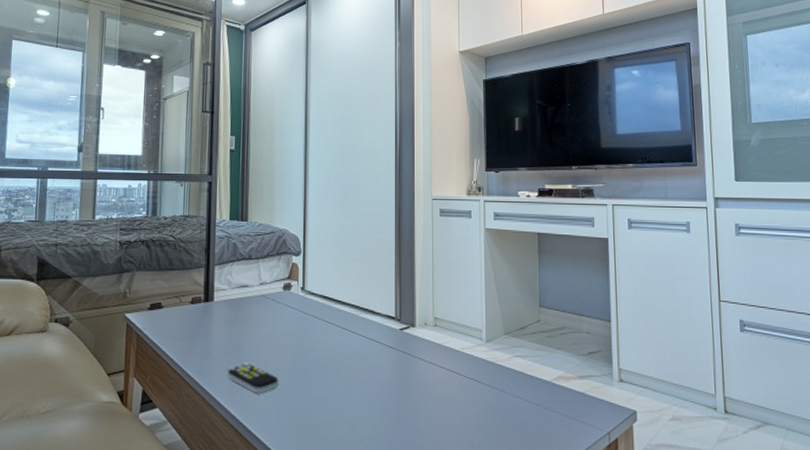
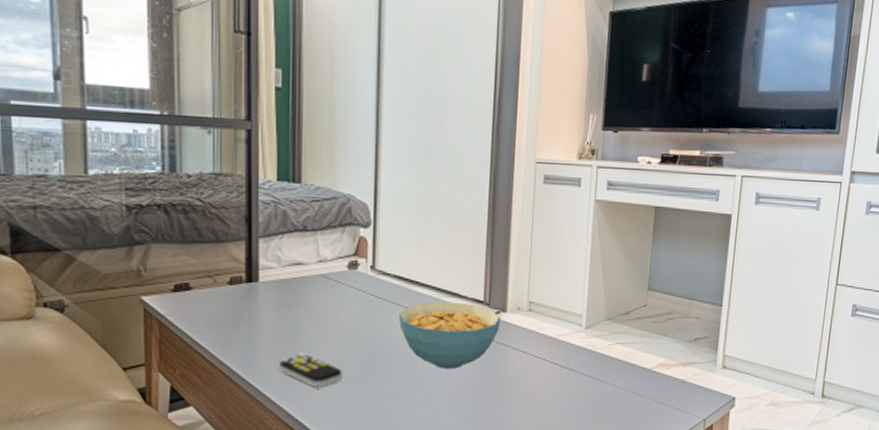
cereal bowl: none [324,318,411,378] -> present [398,301,501,369]

